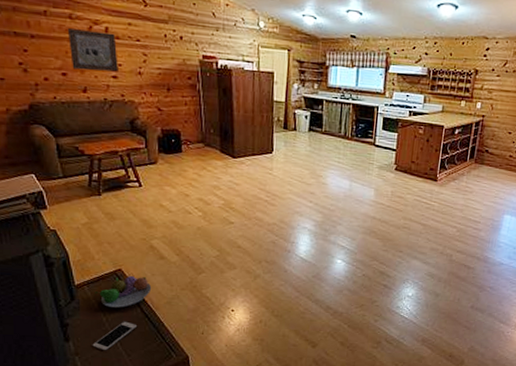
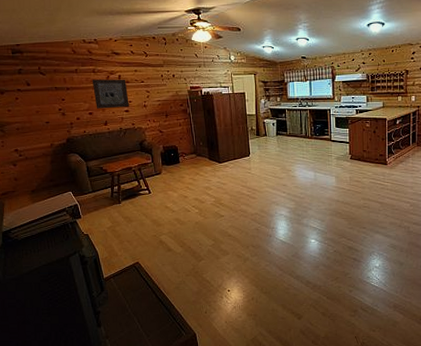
cell phone: present [92,321,136,351] -> none [119,306,153,333]
fruit bowl: present [95,275,152,309] -> none [119,266,163,296]

